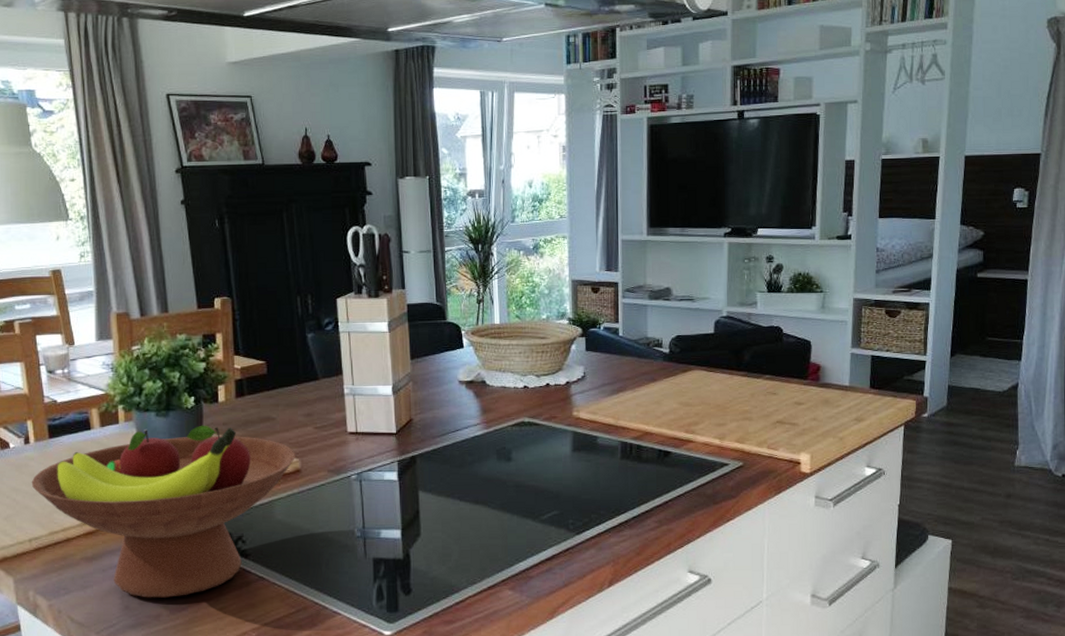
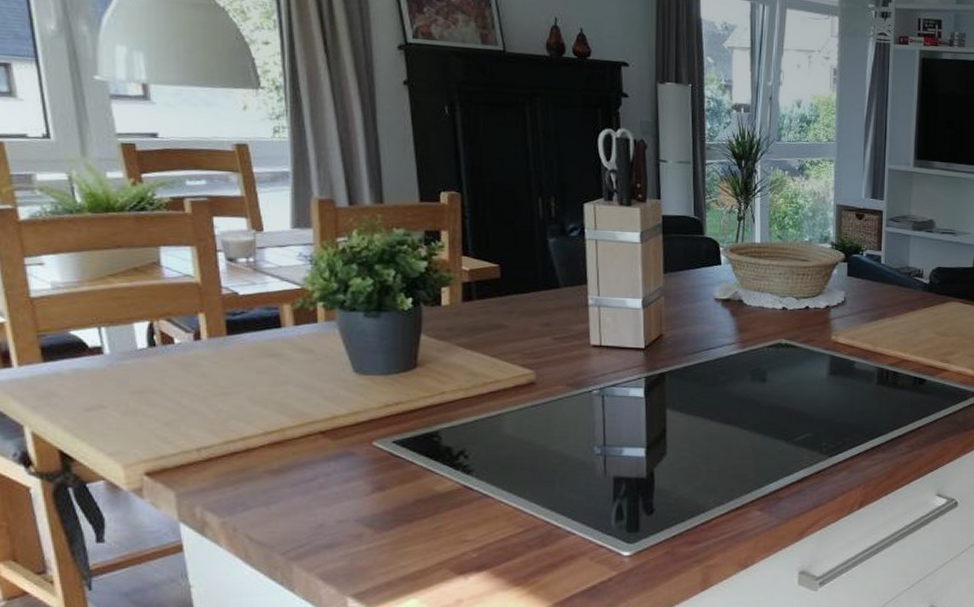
fruit bowl: present [31,425,295,598] -> none [201,329,530,516]

